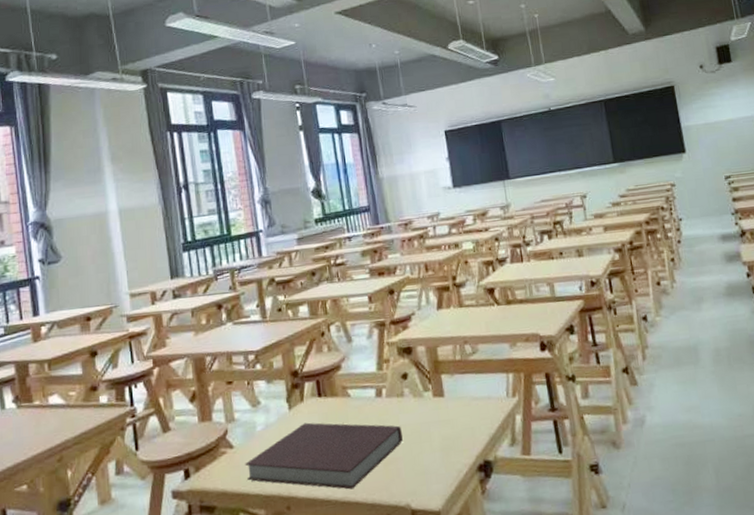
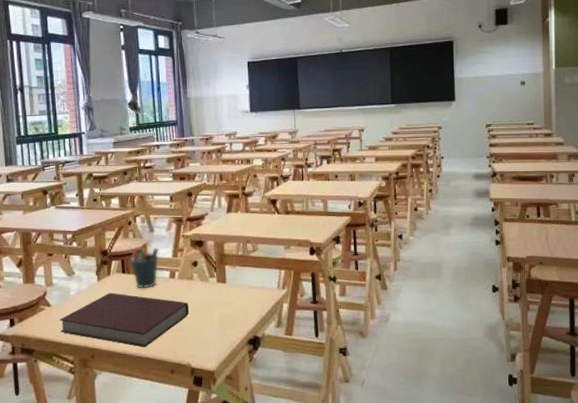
pen holder: none [324,357,361,415] -> present [129,243,159,289]

